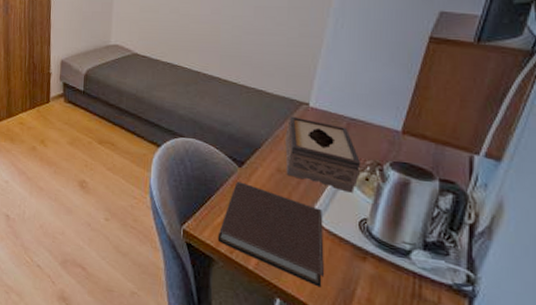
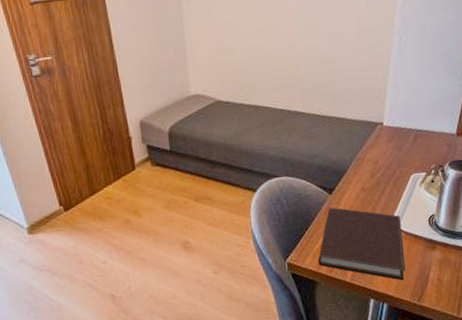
tissue box: present [285,116,361,193] -> none [366,137,428,196]

